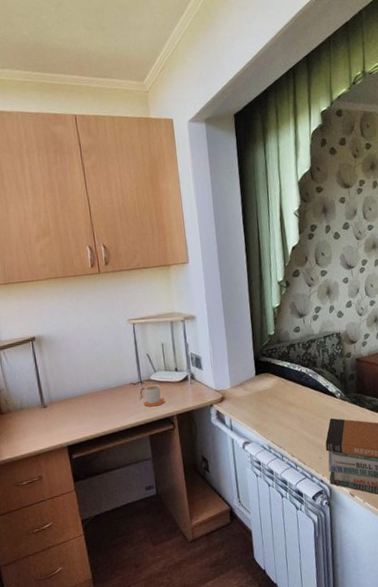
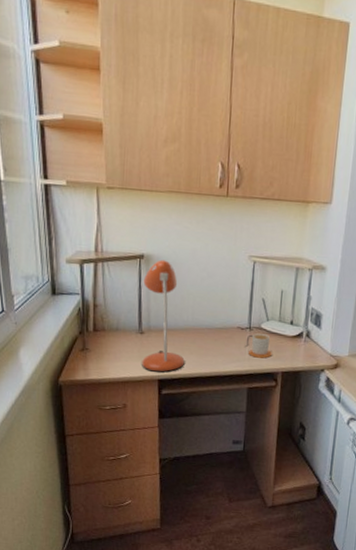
desk lamp: none [38,338,89,441] -> present [142,259,185,373]

